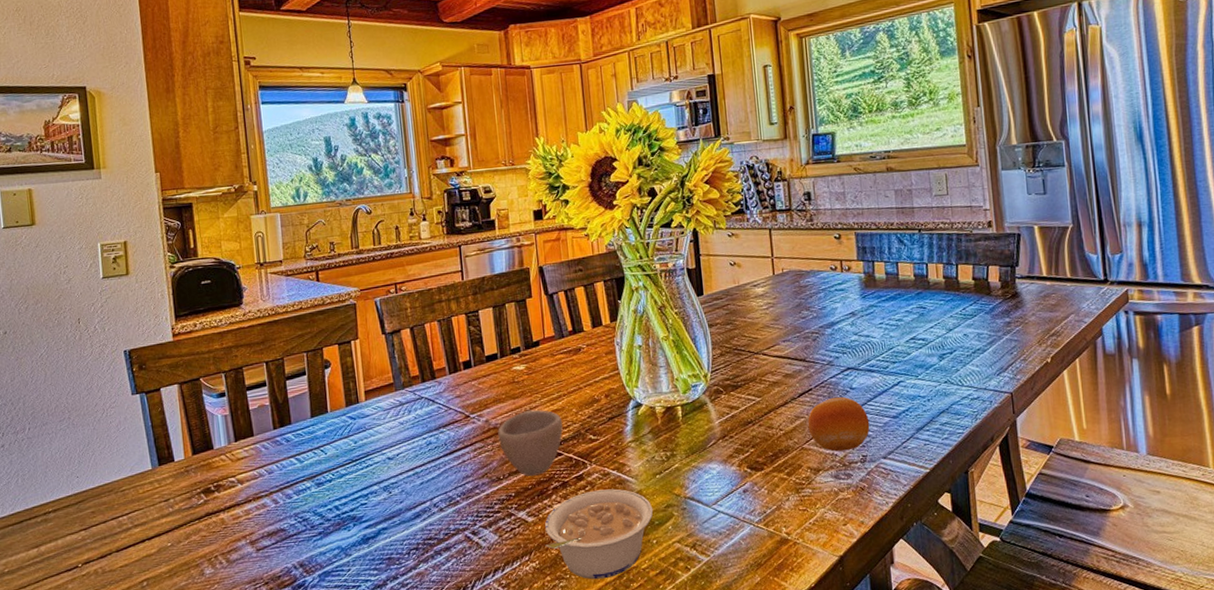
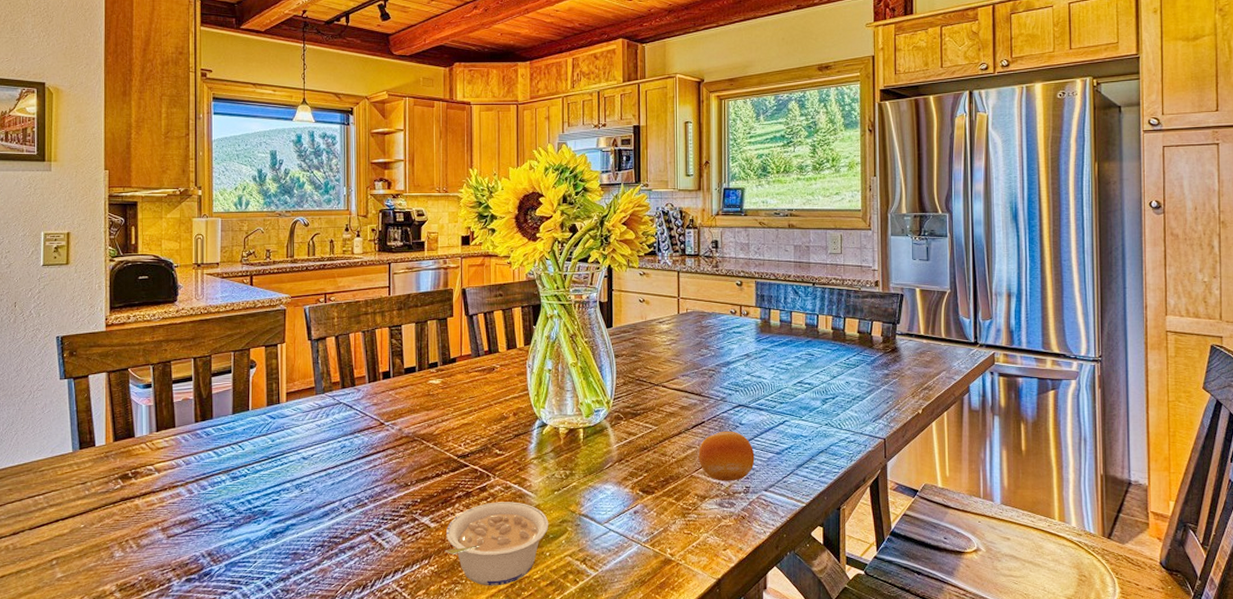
cup: present [498,409,563,476] -> none [410,422,471,484]

